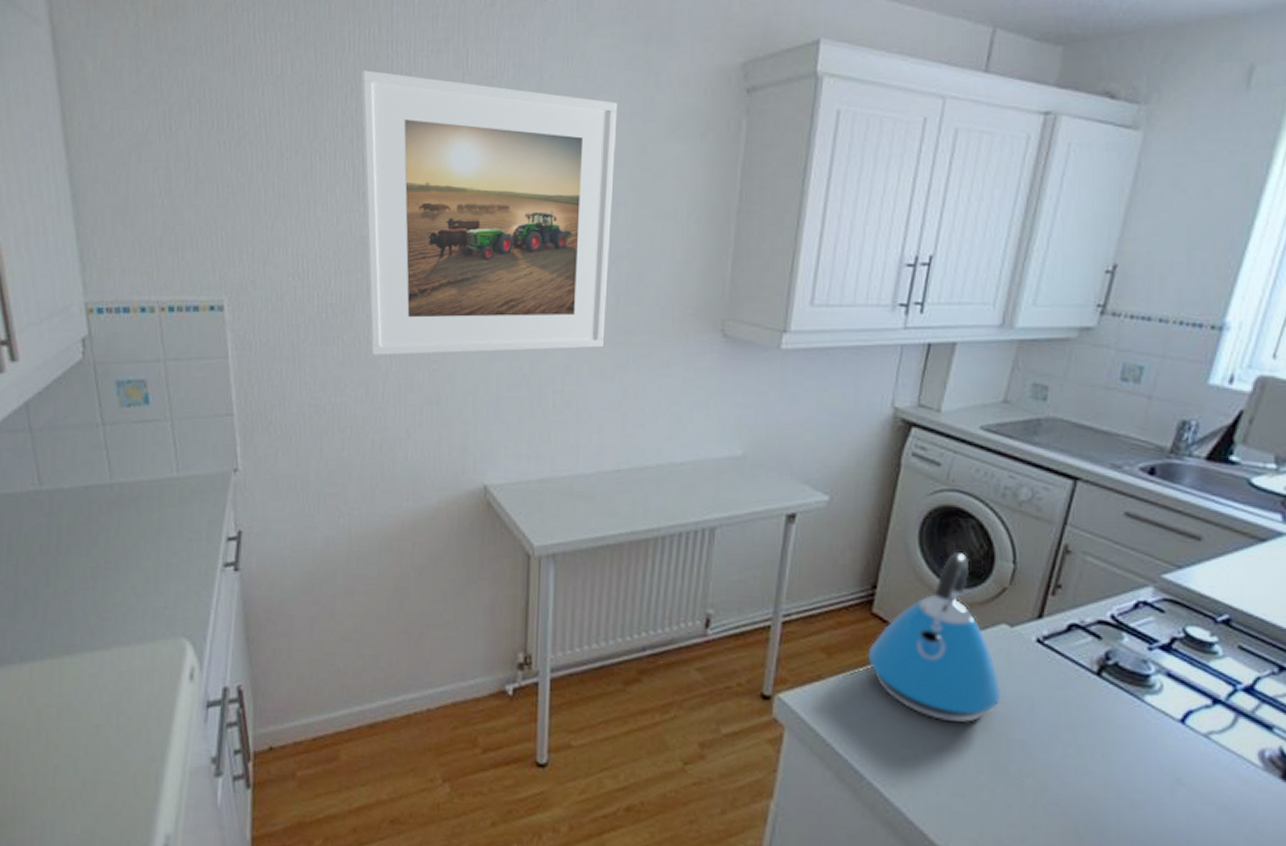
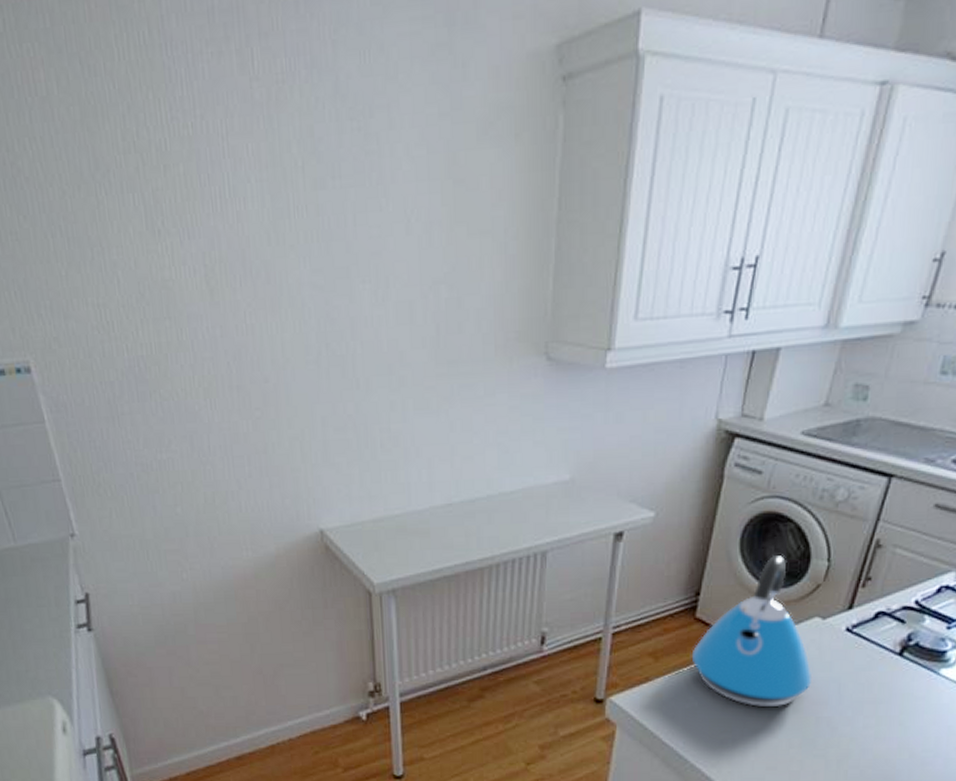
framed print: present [361,70,618,355] -> none [136,82,427,407]

